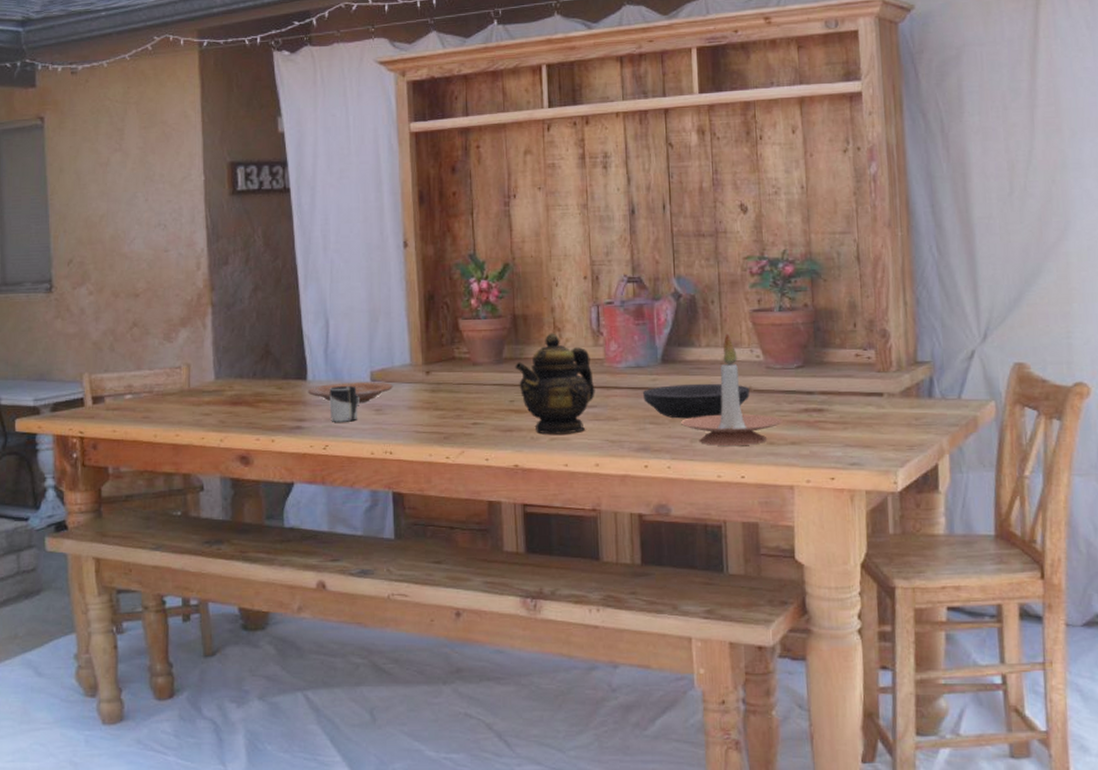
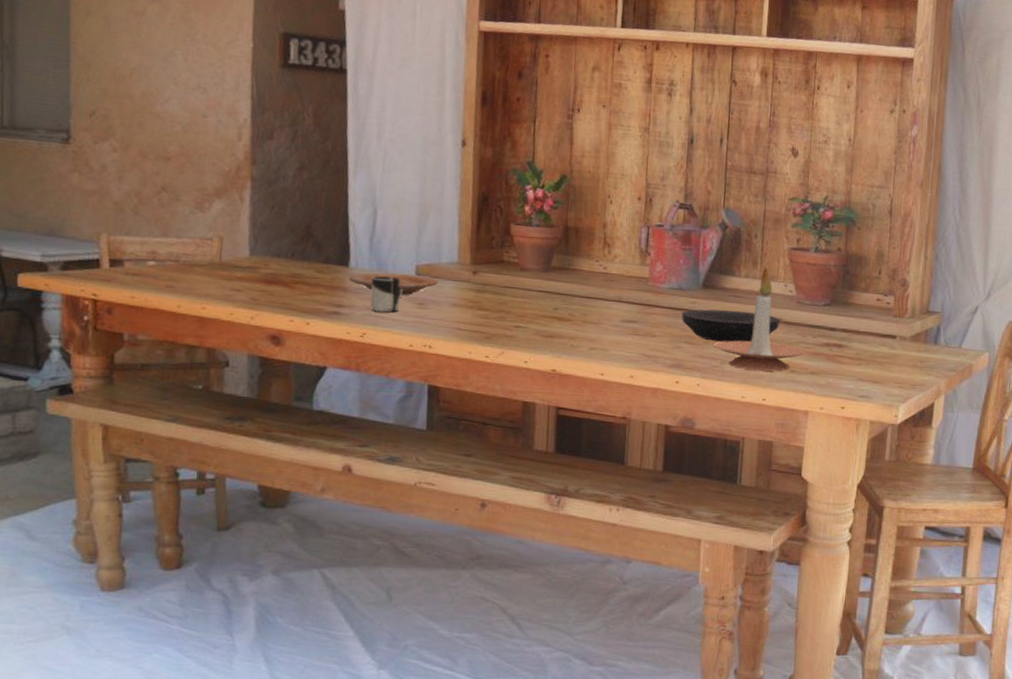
teapot: present [515,333,595,435] -> none [562,248,638,345]

